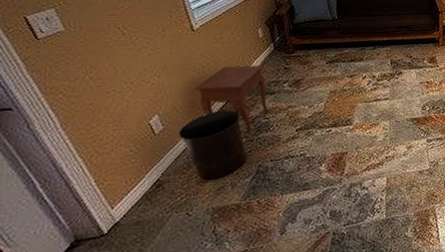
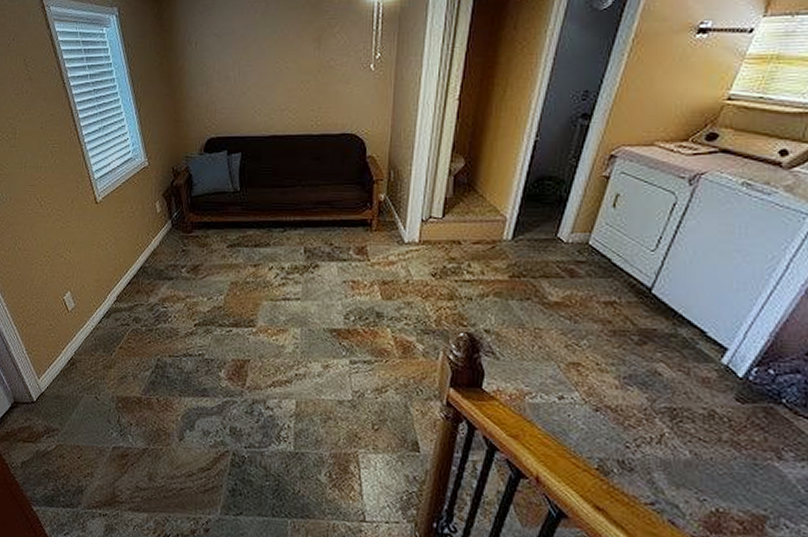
waste bin: present [178,110,247,181] -> none [87,293,146,367]
side table: present [193,66,268,134] -> none [98,244,166,323]

